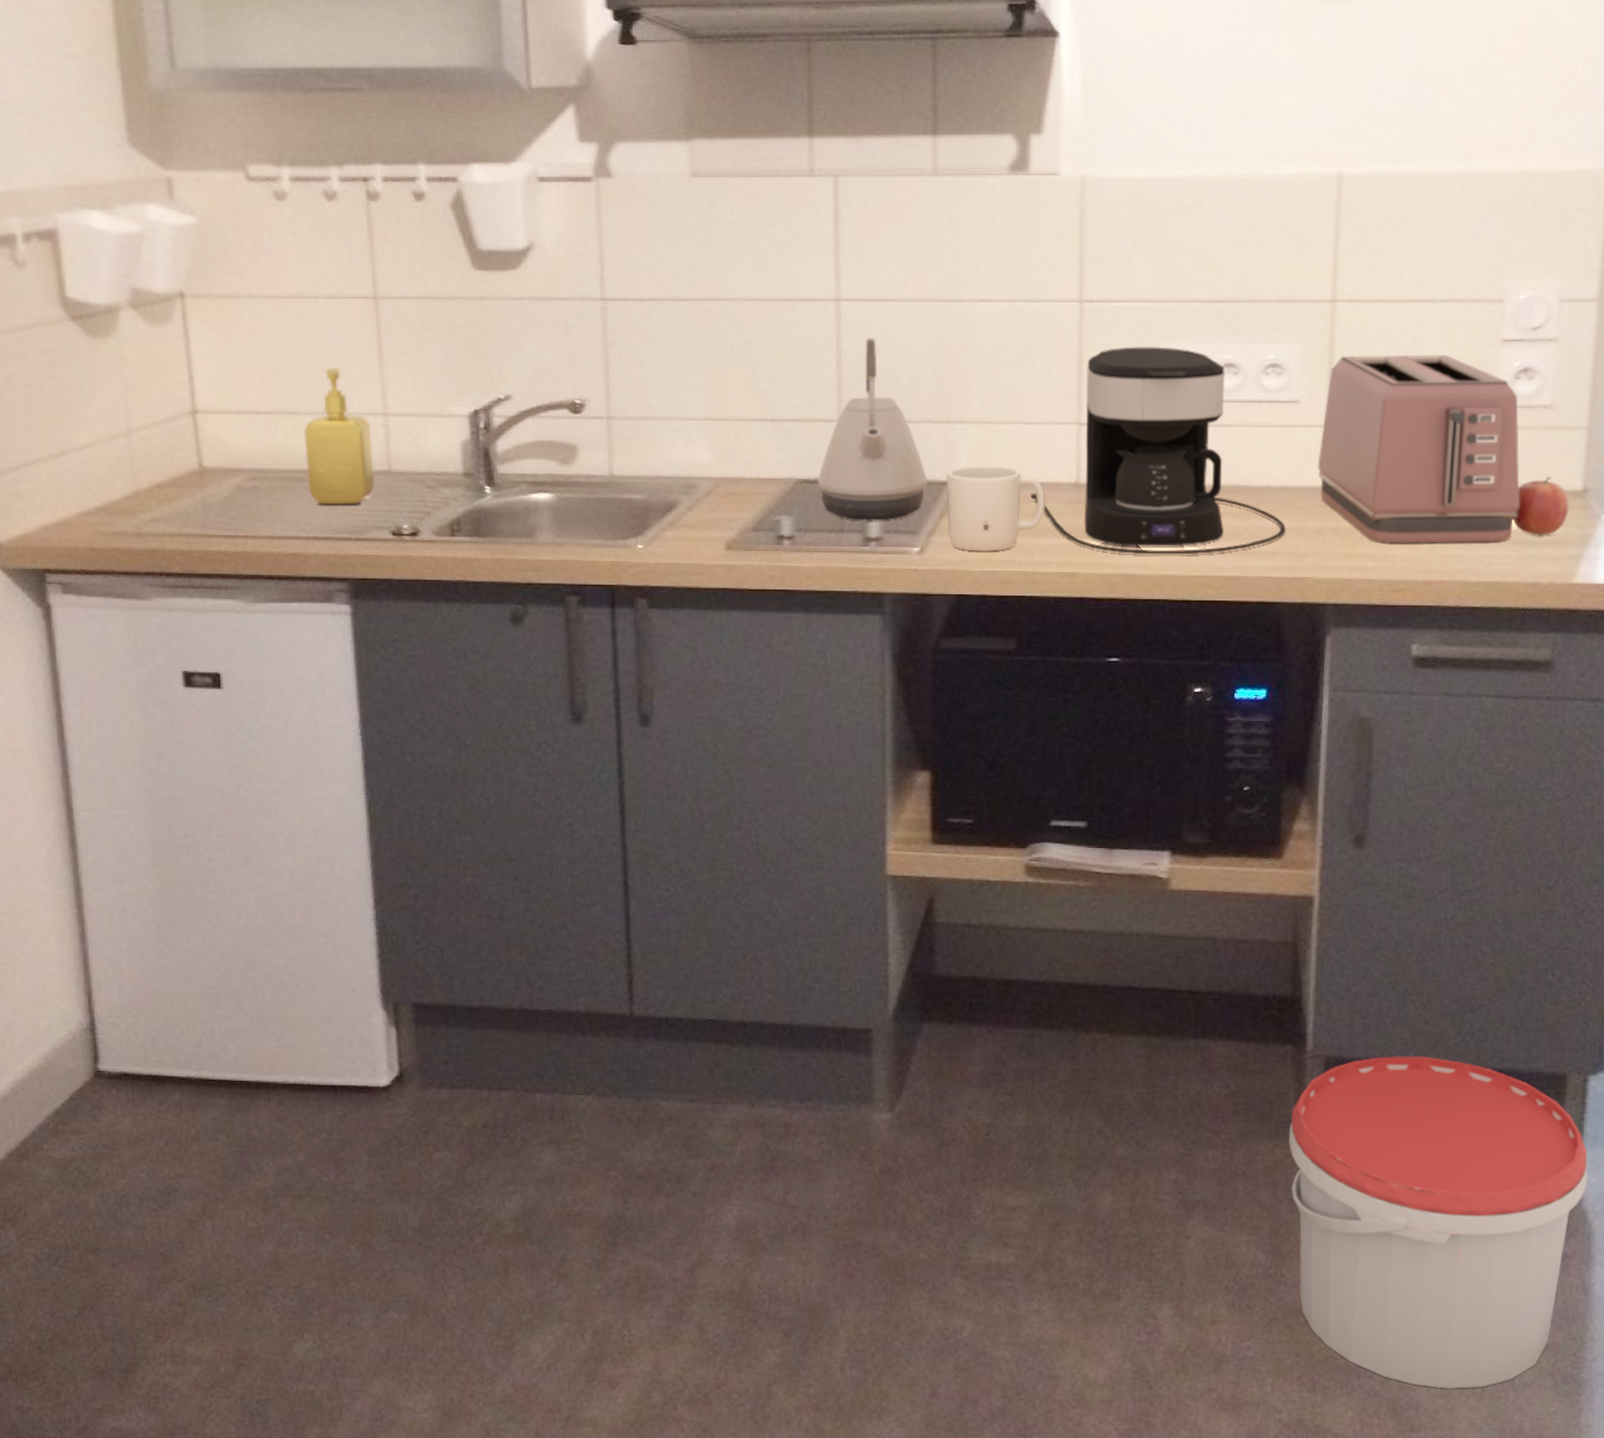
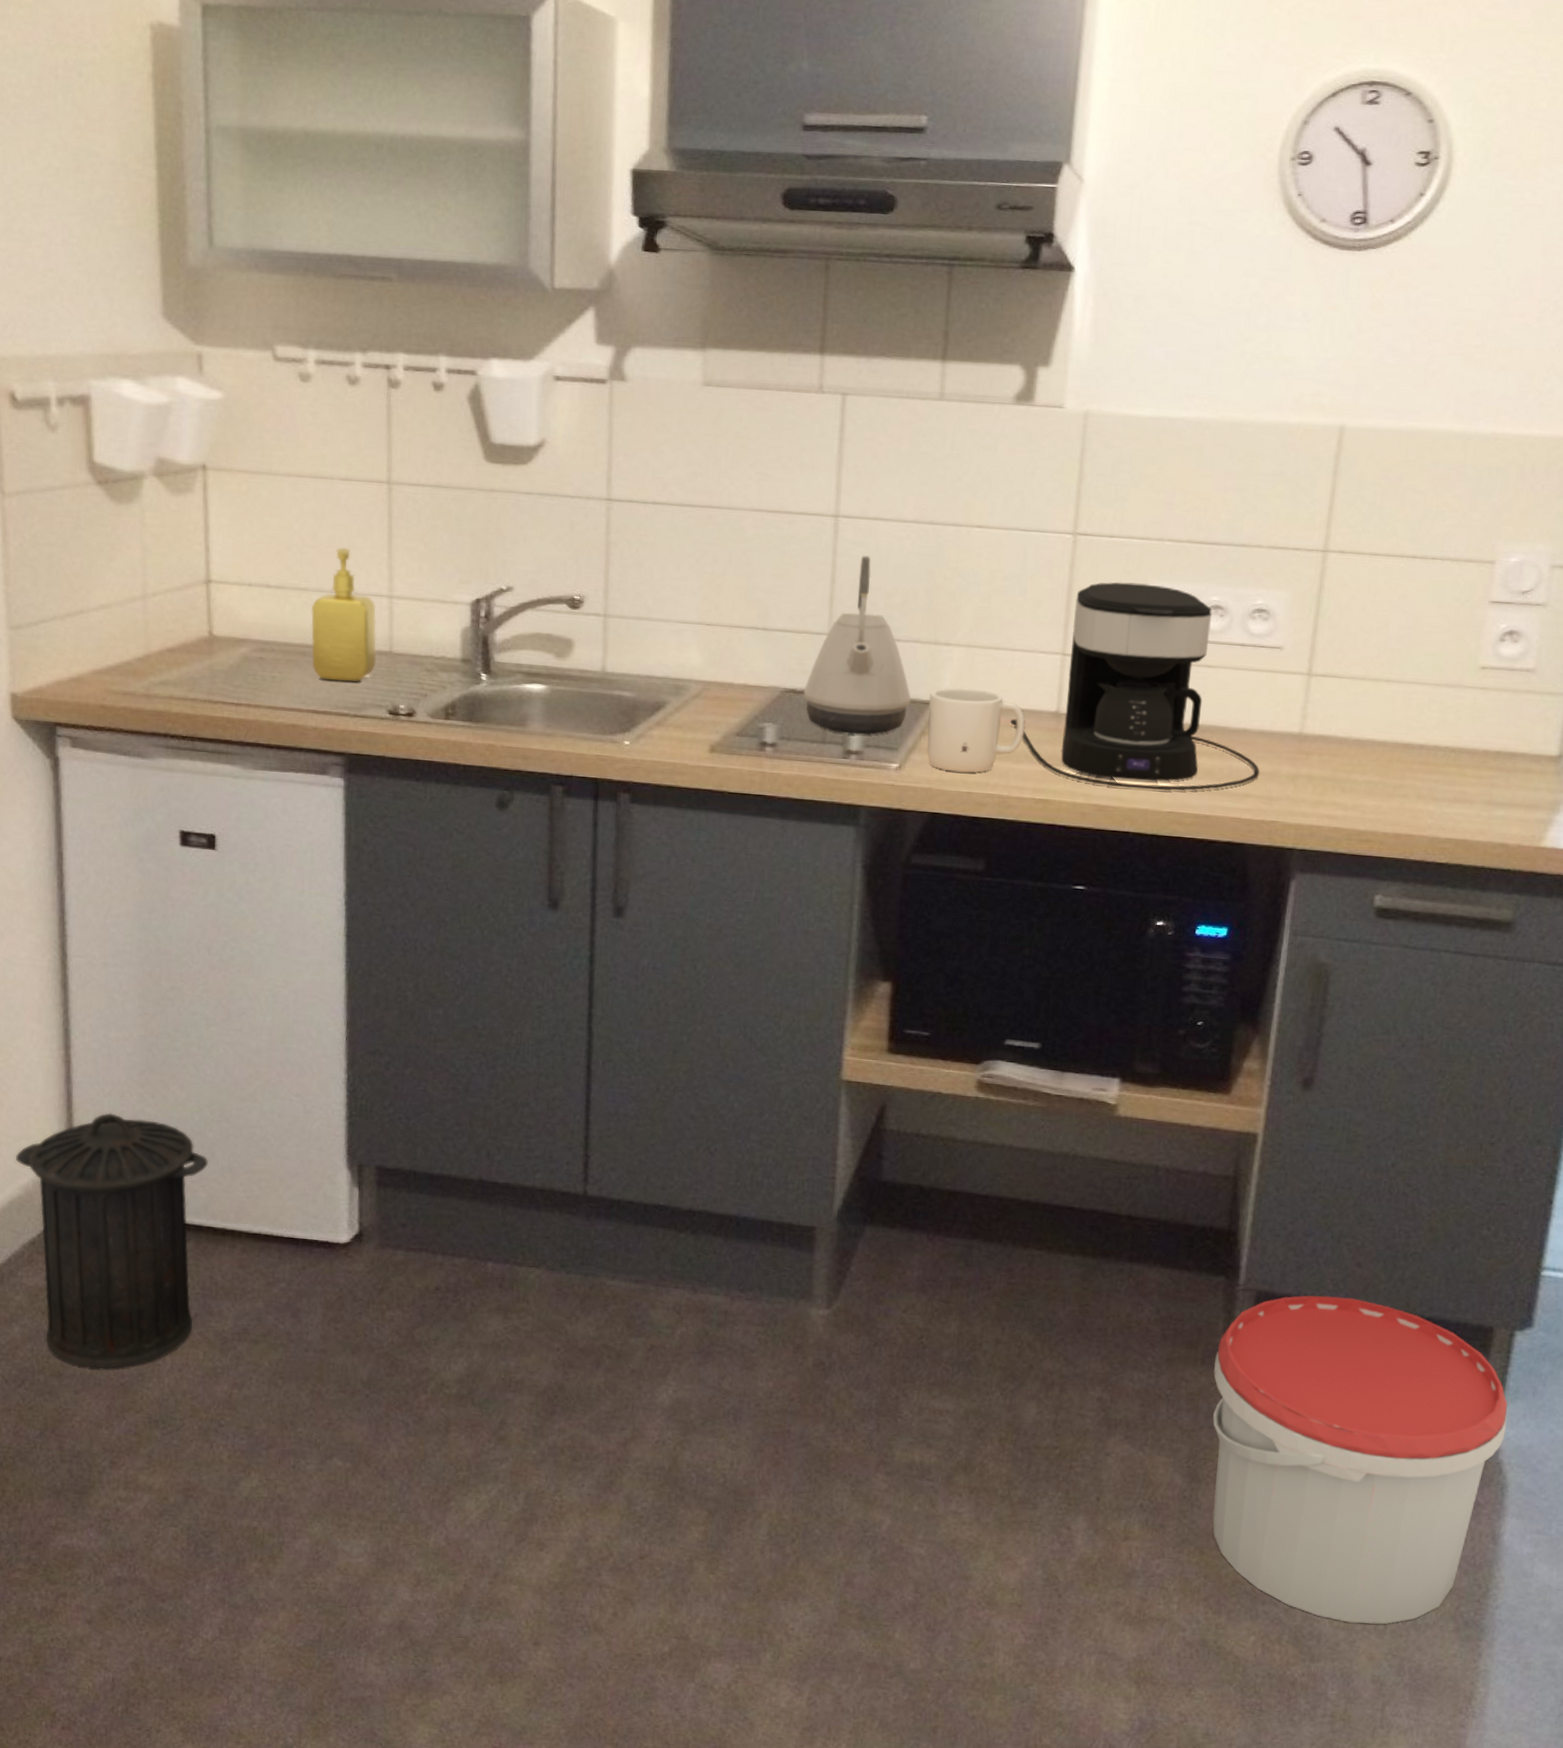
trash can: none [32,970,237,1239] -> present [15,1112,209,1369]
toaster: present [1317,354,1520,543] -> none [1296,605,1502,801]
fruit: present [1513,476,1569,536] -> none [1485,739,1544,798]

